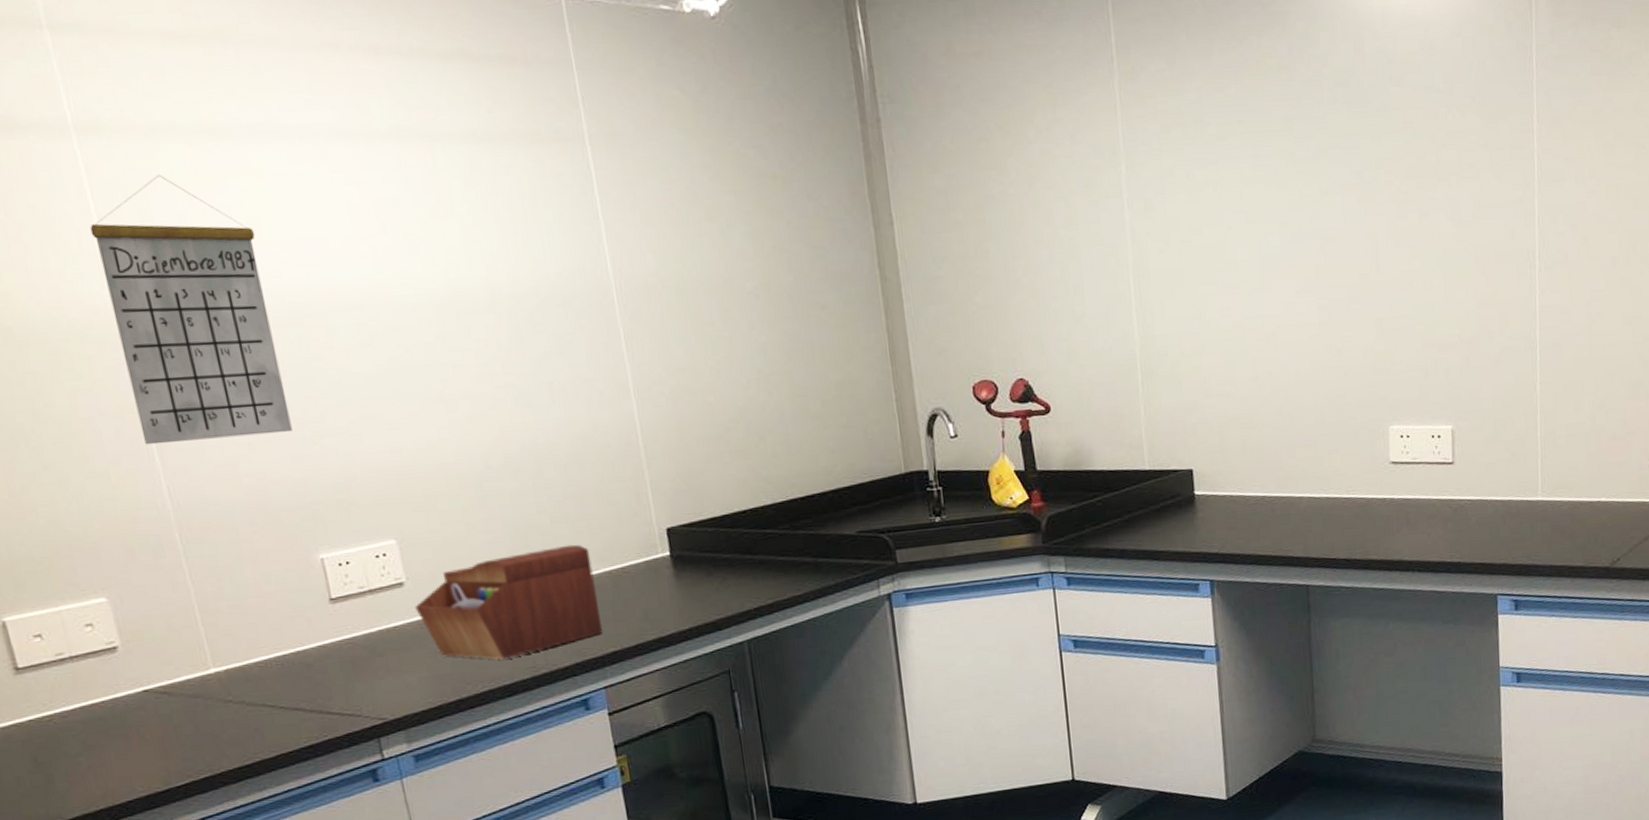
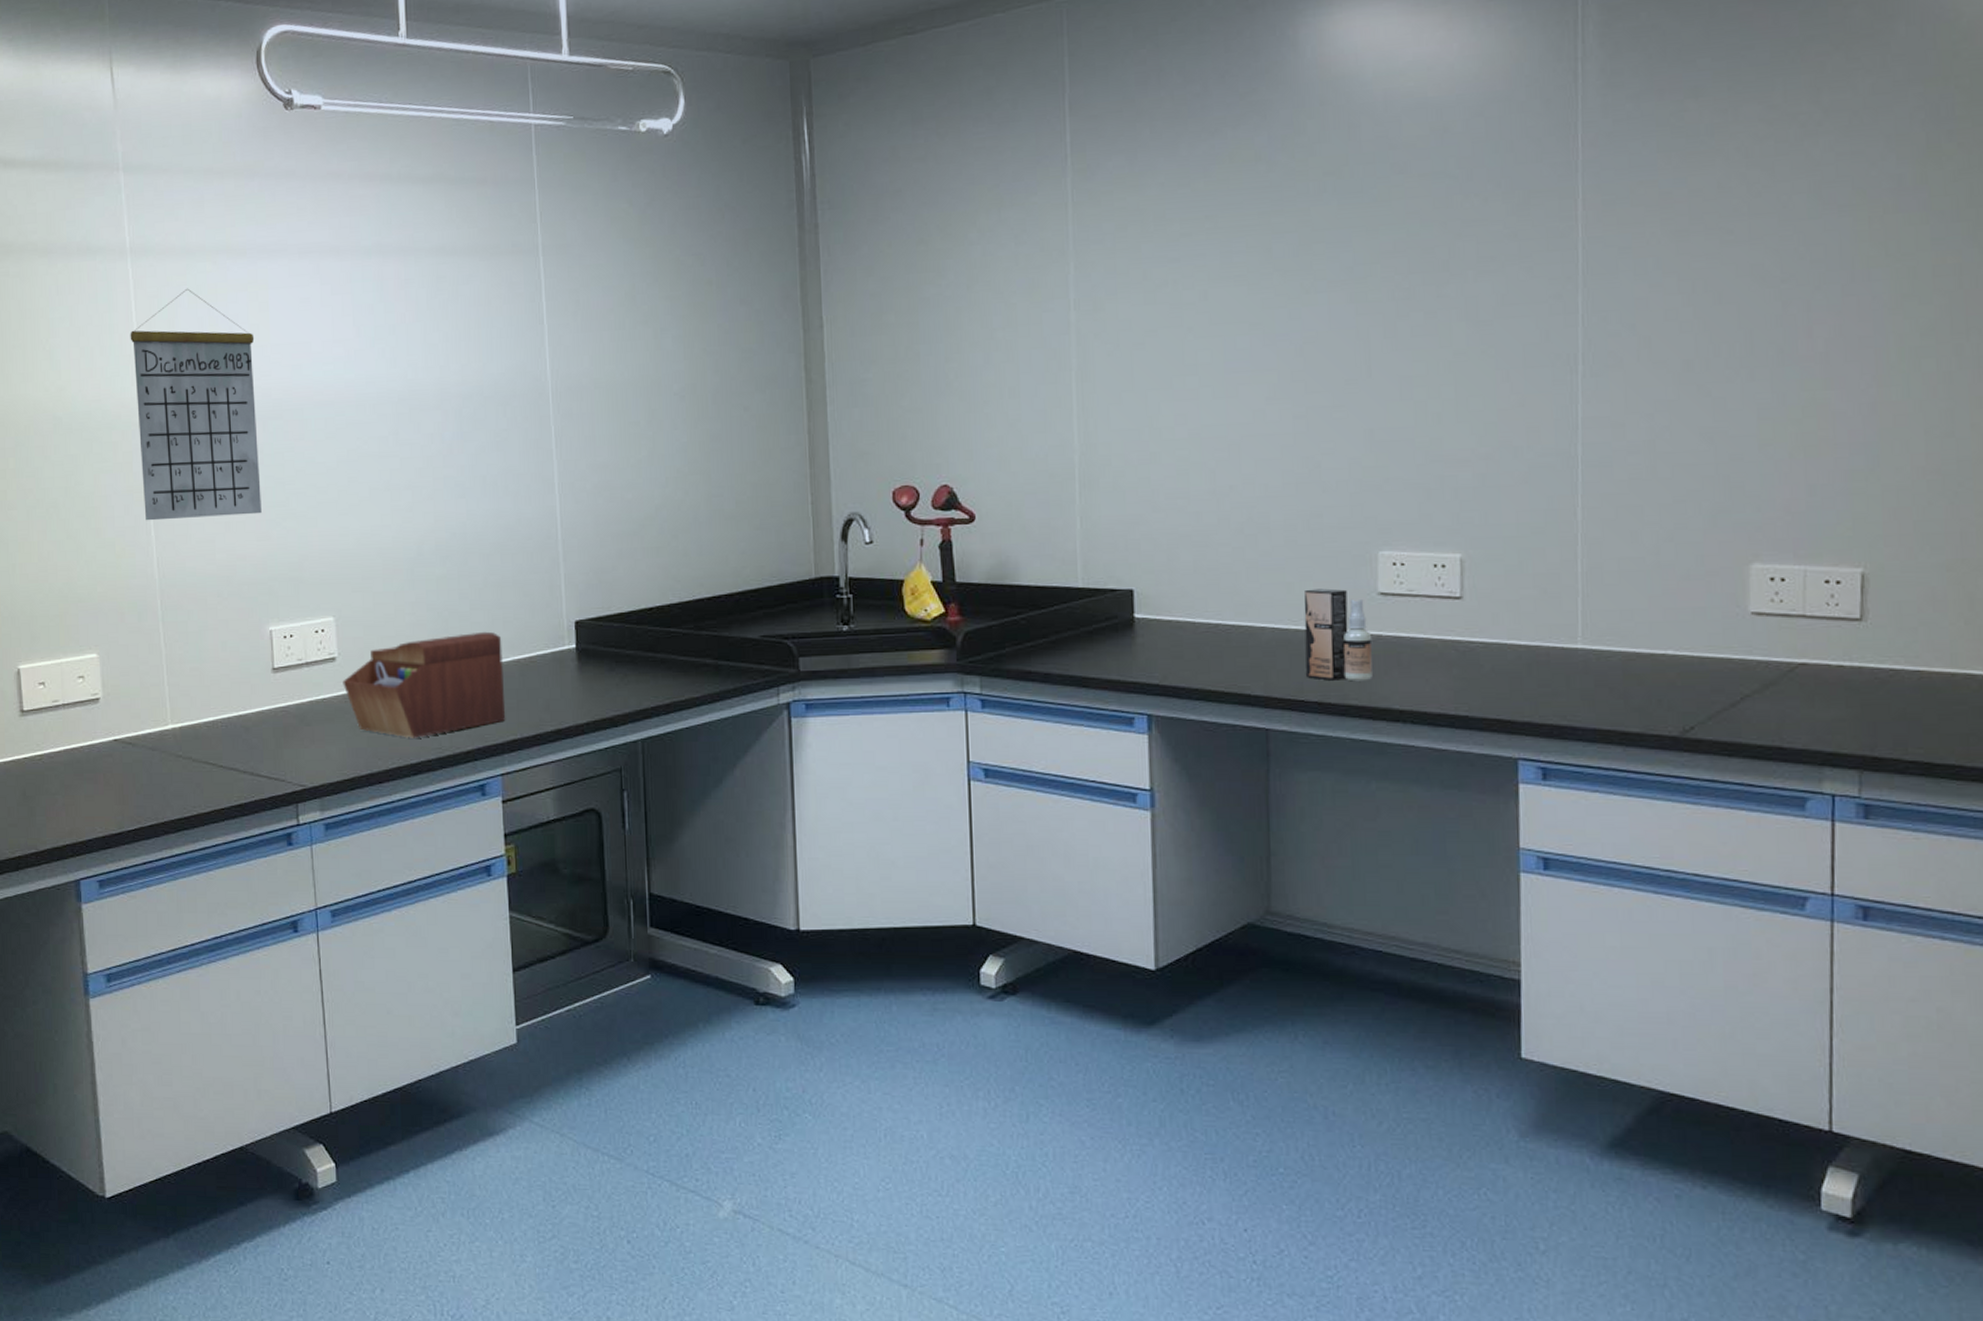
spray bottle: none [1332,460,1388,540] -> present [1303,588,1373,682]

